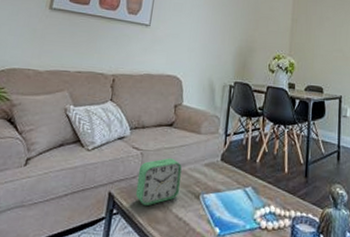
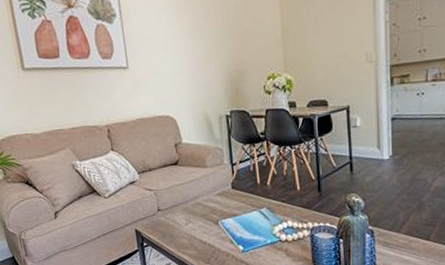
alarm clock: present [135,158,182,206] -> none [156,193,198,237]

